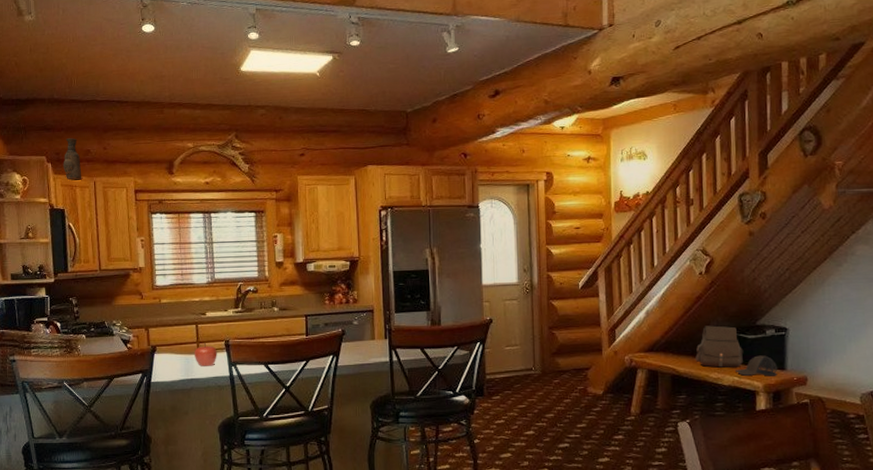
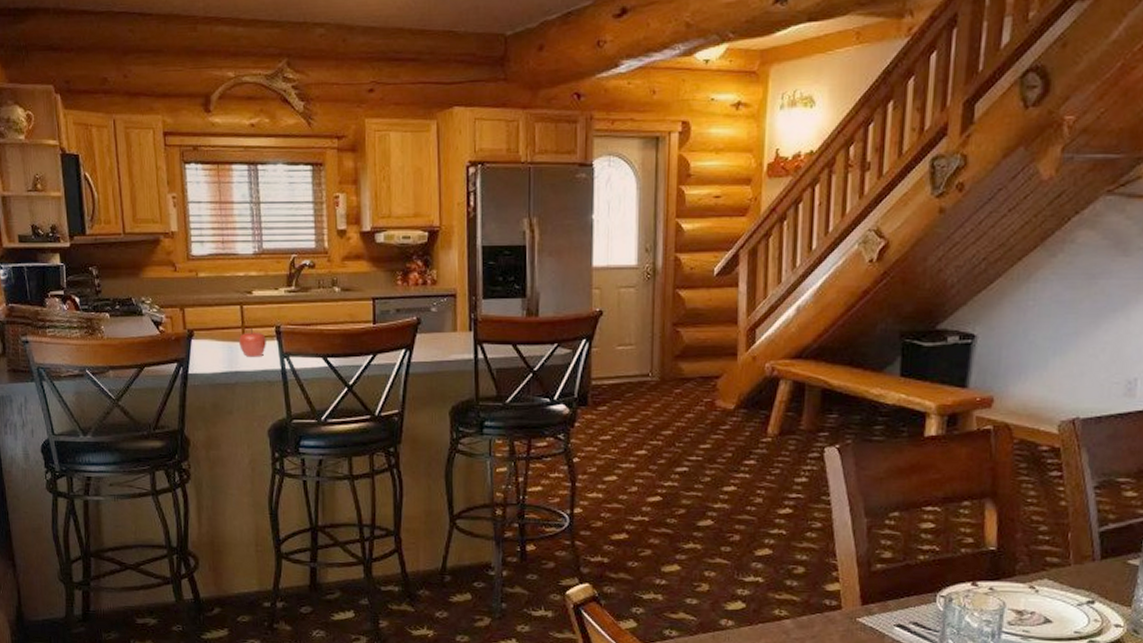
decorative bottle: present [63,138,82,181] -> none [74,61,99,119]
satchel: present [695,325,744,369] -> none [854,328,917,384]
baseball cap: present [734,355,778,376] -> none [902,368,958,395]

